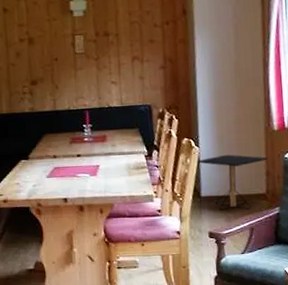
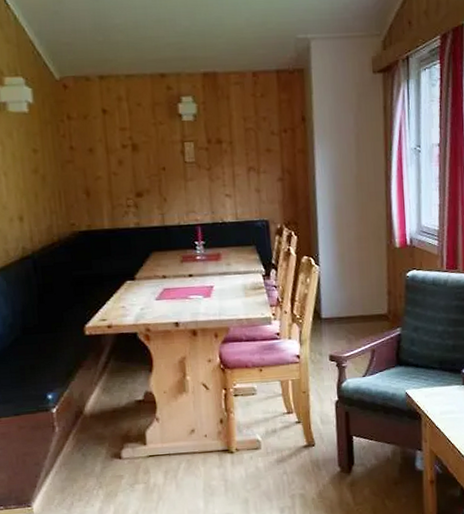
side table: present [196,154,268,210] -> none [316,273,390,332]

